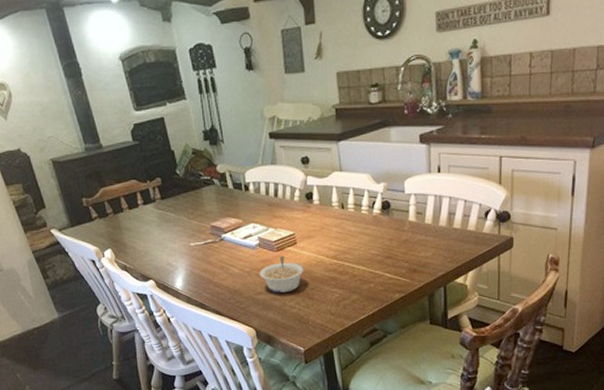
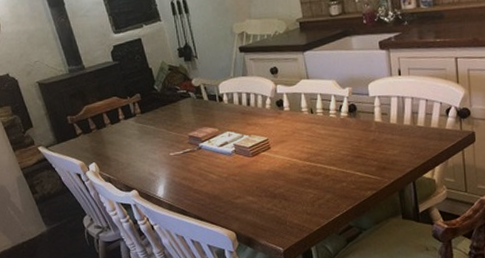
legume: present [259,256,304,293] -> none [236,160,279,196]

